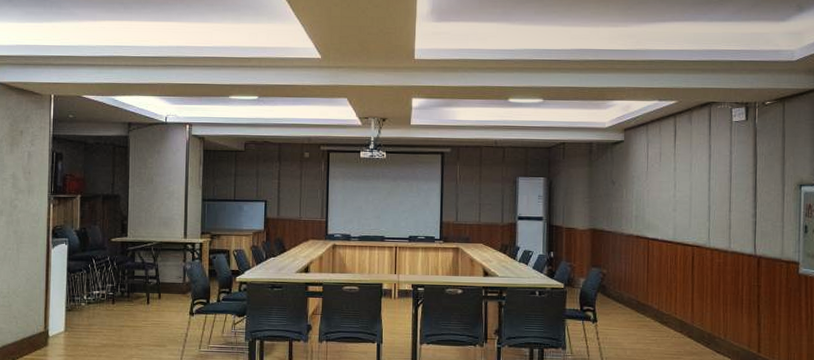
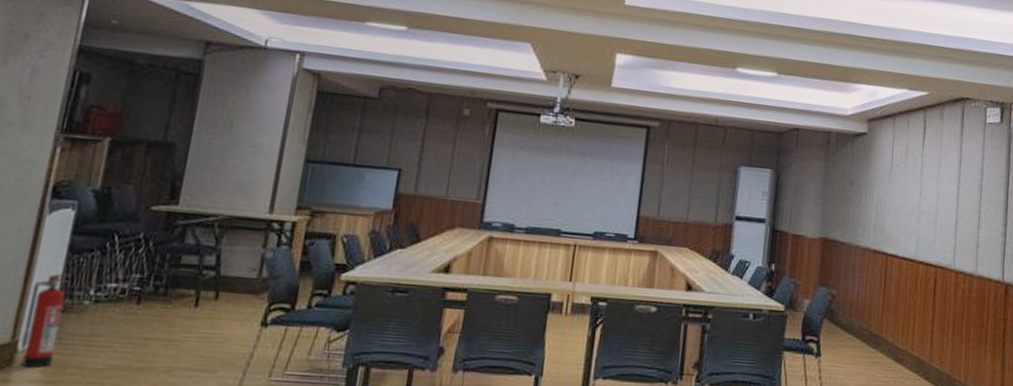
fire extinguisher: none [51,286,72,347] -> present [21,273,72,369]

